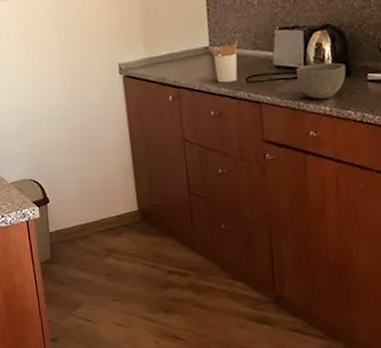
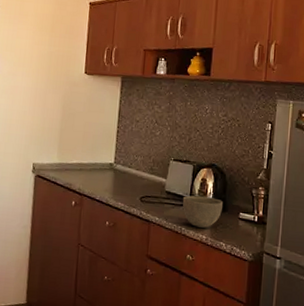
utensil holder: present [210,40,238,83] -> none [114,163,139,199]

